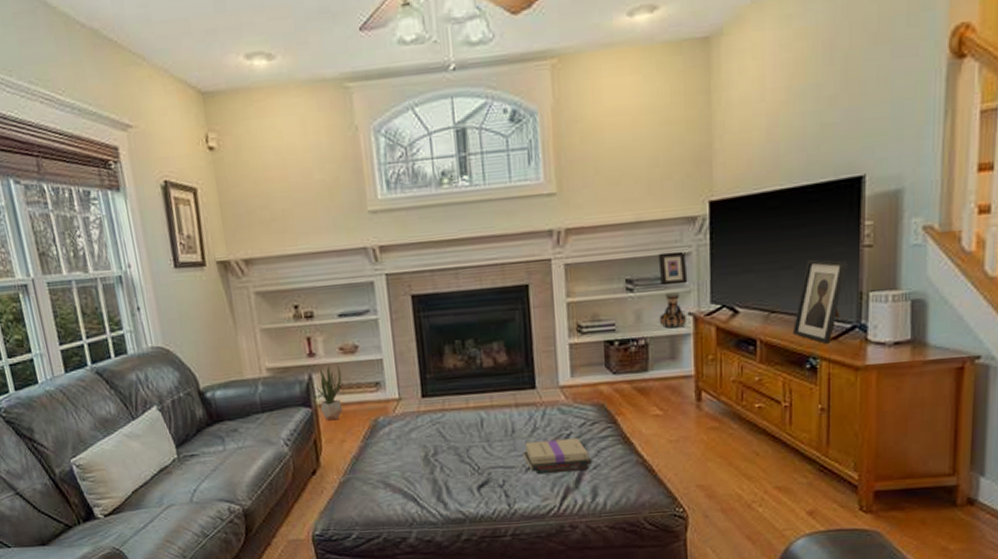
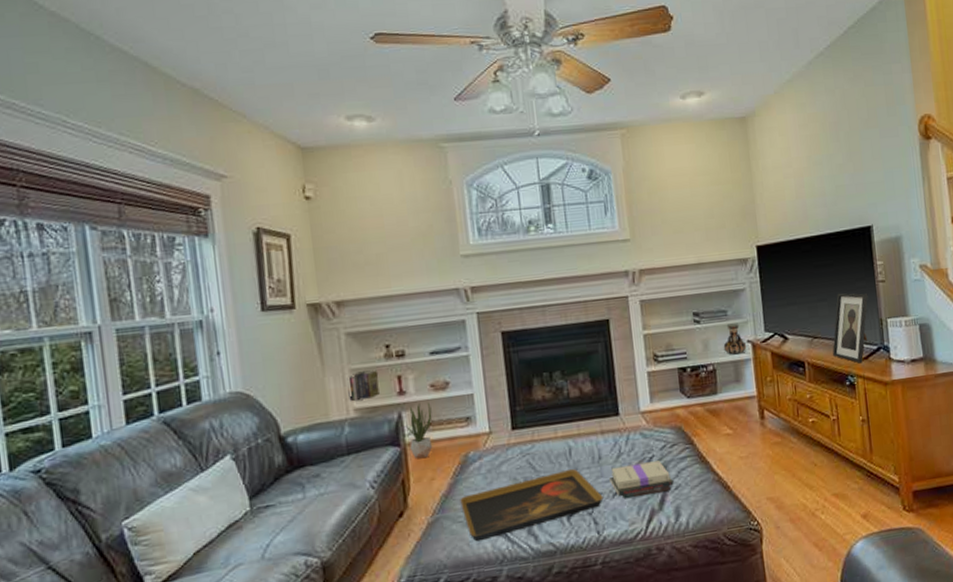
books: none [258,330,290,361] -> present [347,369,379,401]
decorative tray: none [370,440,516,504] -> present [460,468,604,542]
picture frame: present [658,252,688,286] -> none [718,288,745,318]

